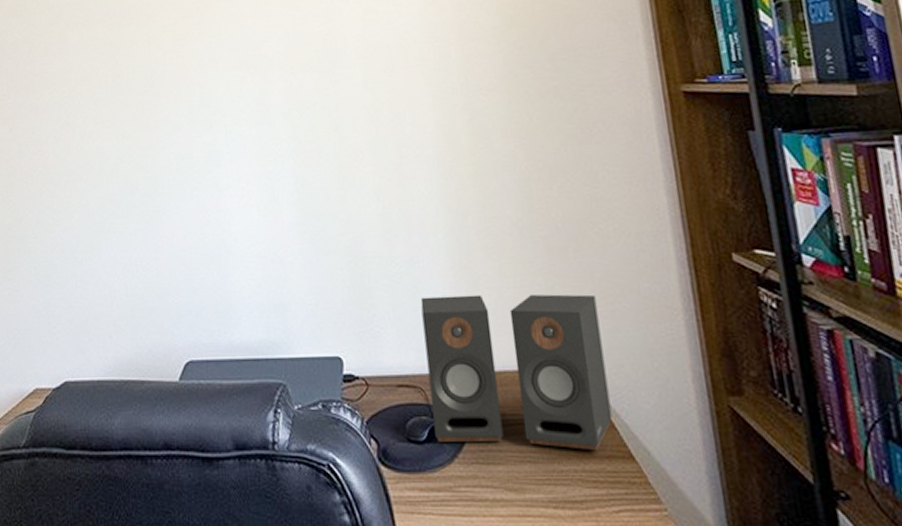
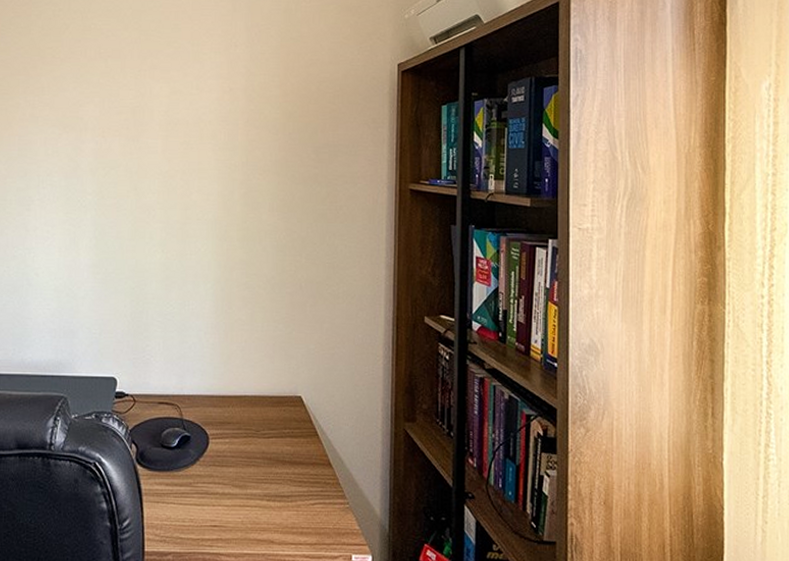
speaker: present [420,294,612,450] -> none [184,334,322,458]

